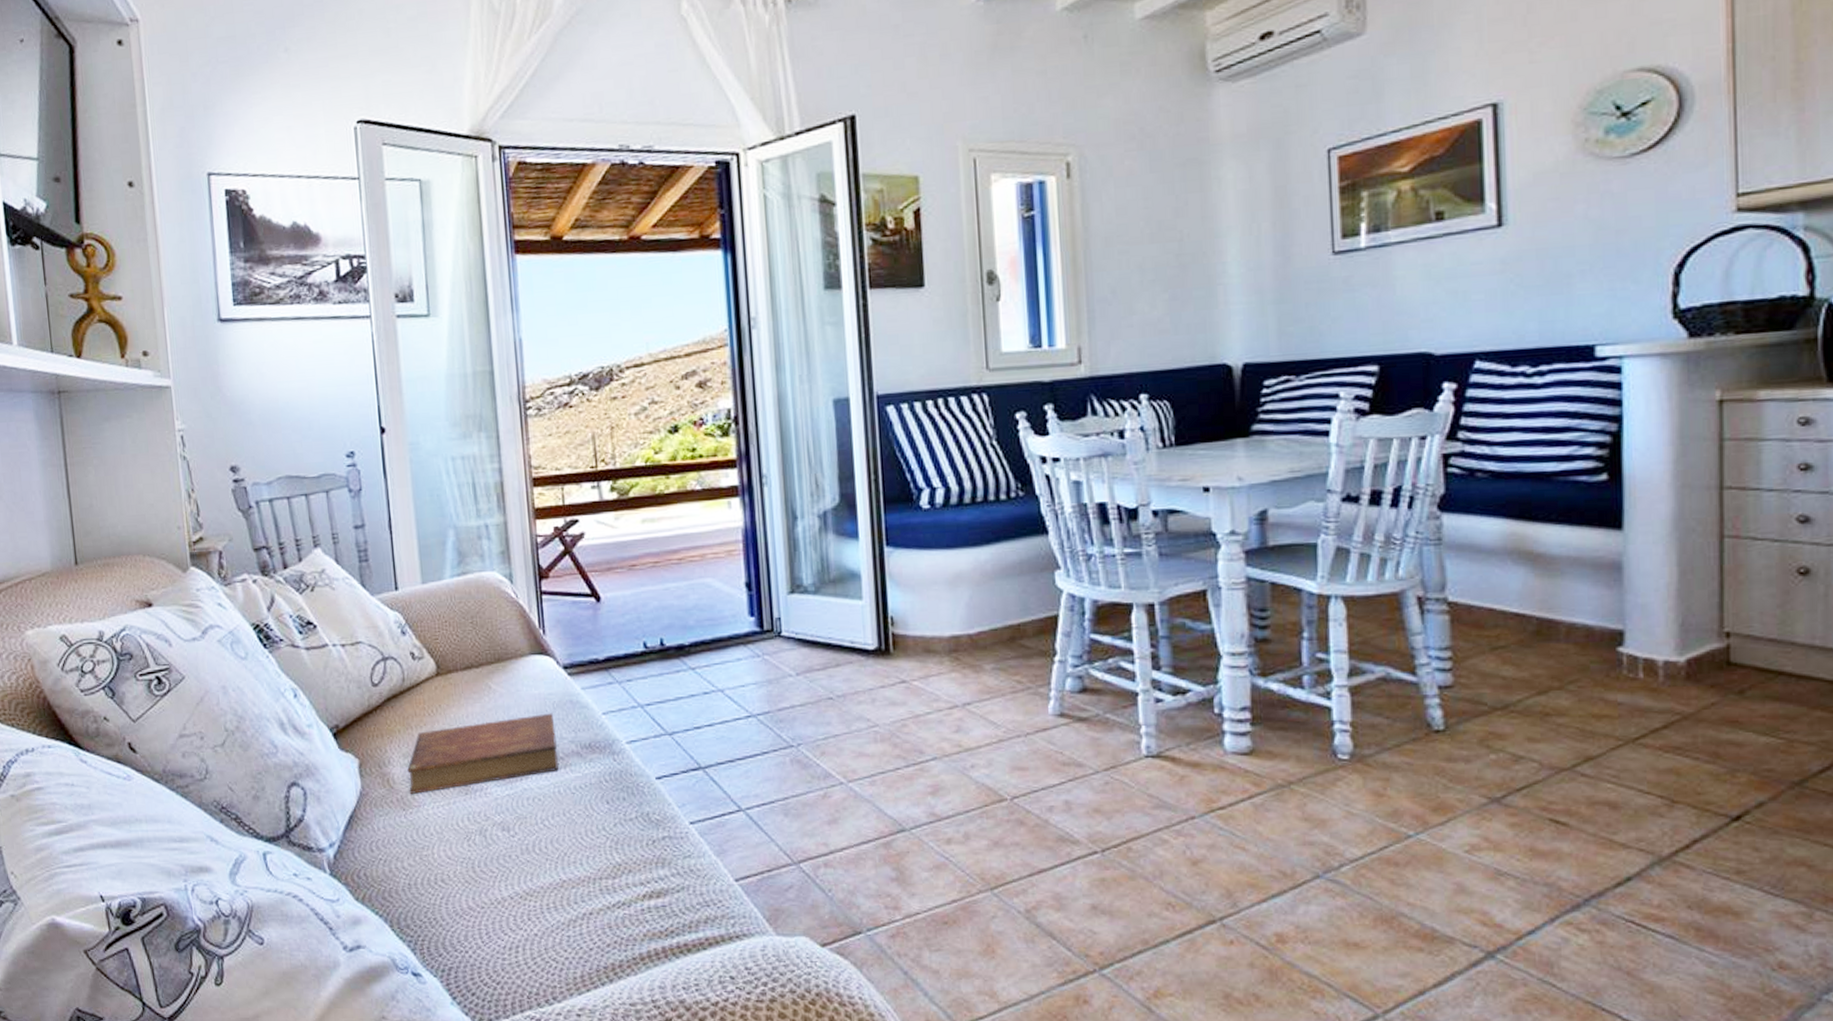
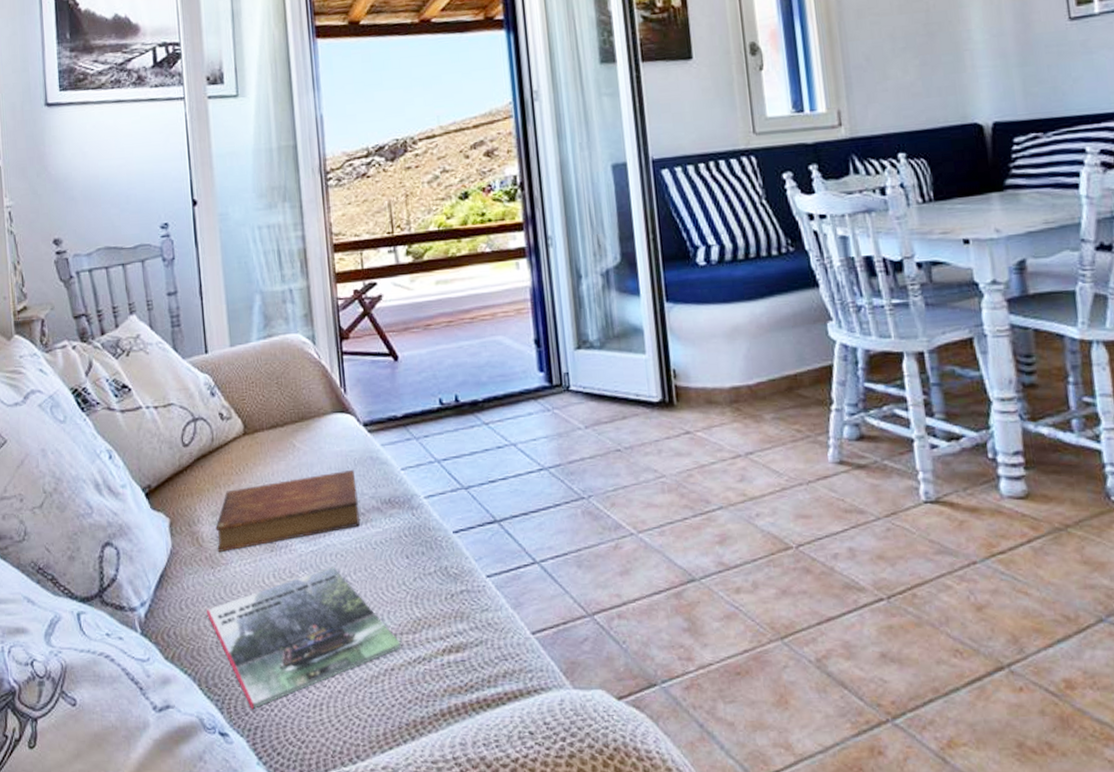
magazine: none [398,810,600,950] -> present [207,566,401,709]

